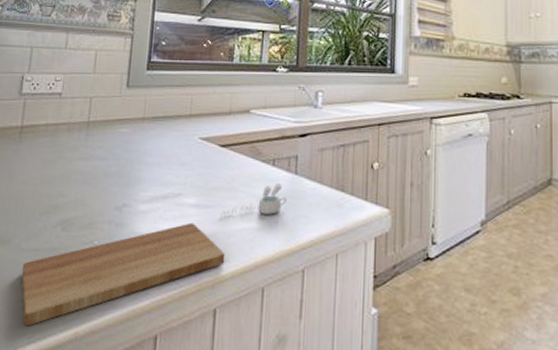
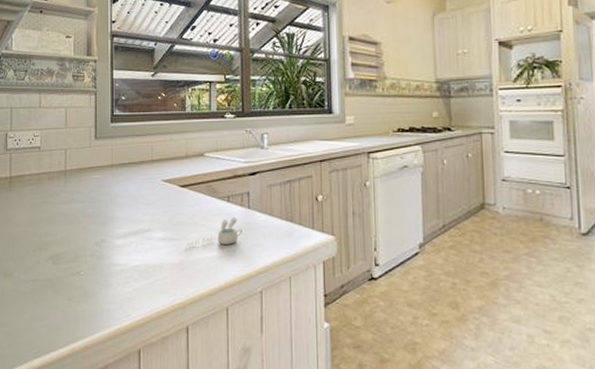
cutting board: present [21,222,225,327] -> none [23,254,193,344]

